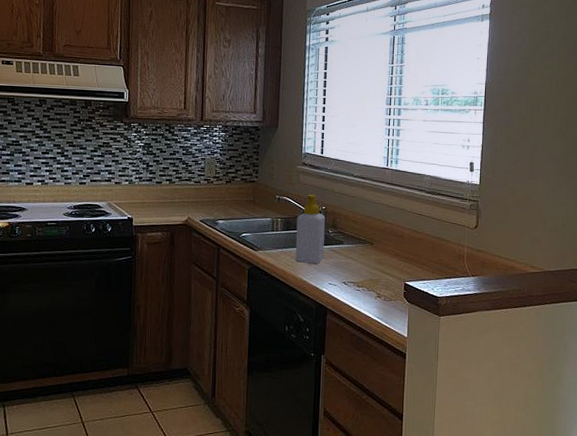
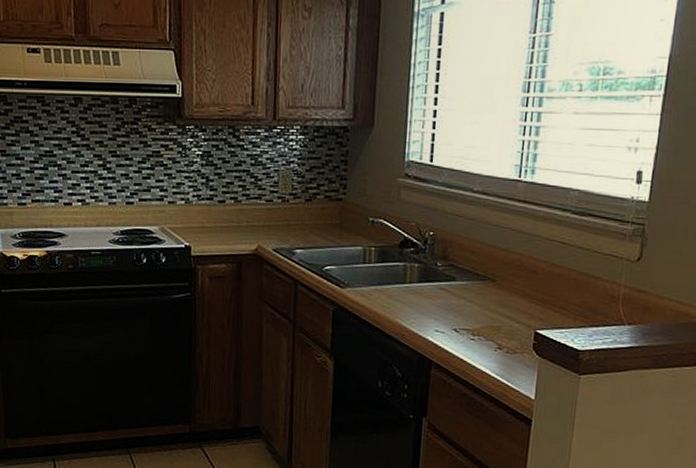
soap bottle: present [295,194,325,264] -> none [392,215,433,306]

